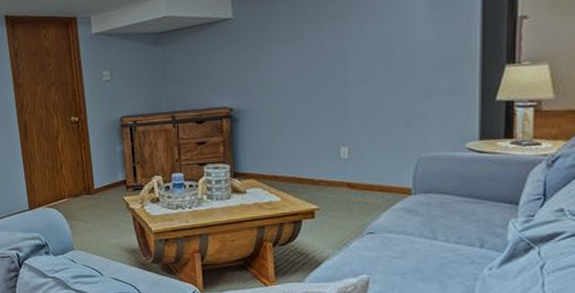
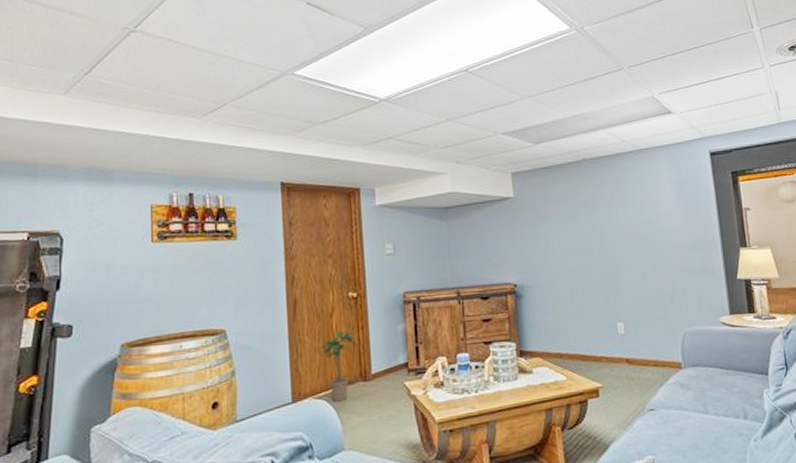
potted plant: none [49,148,80,211] -> present [320,327,357,402]

